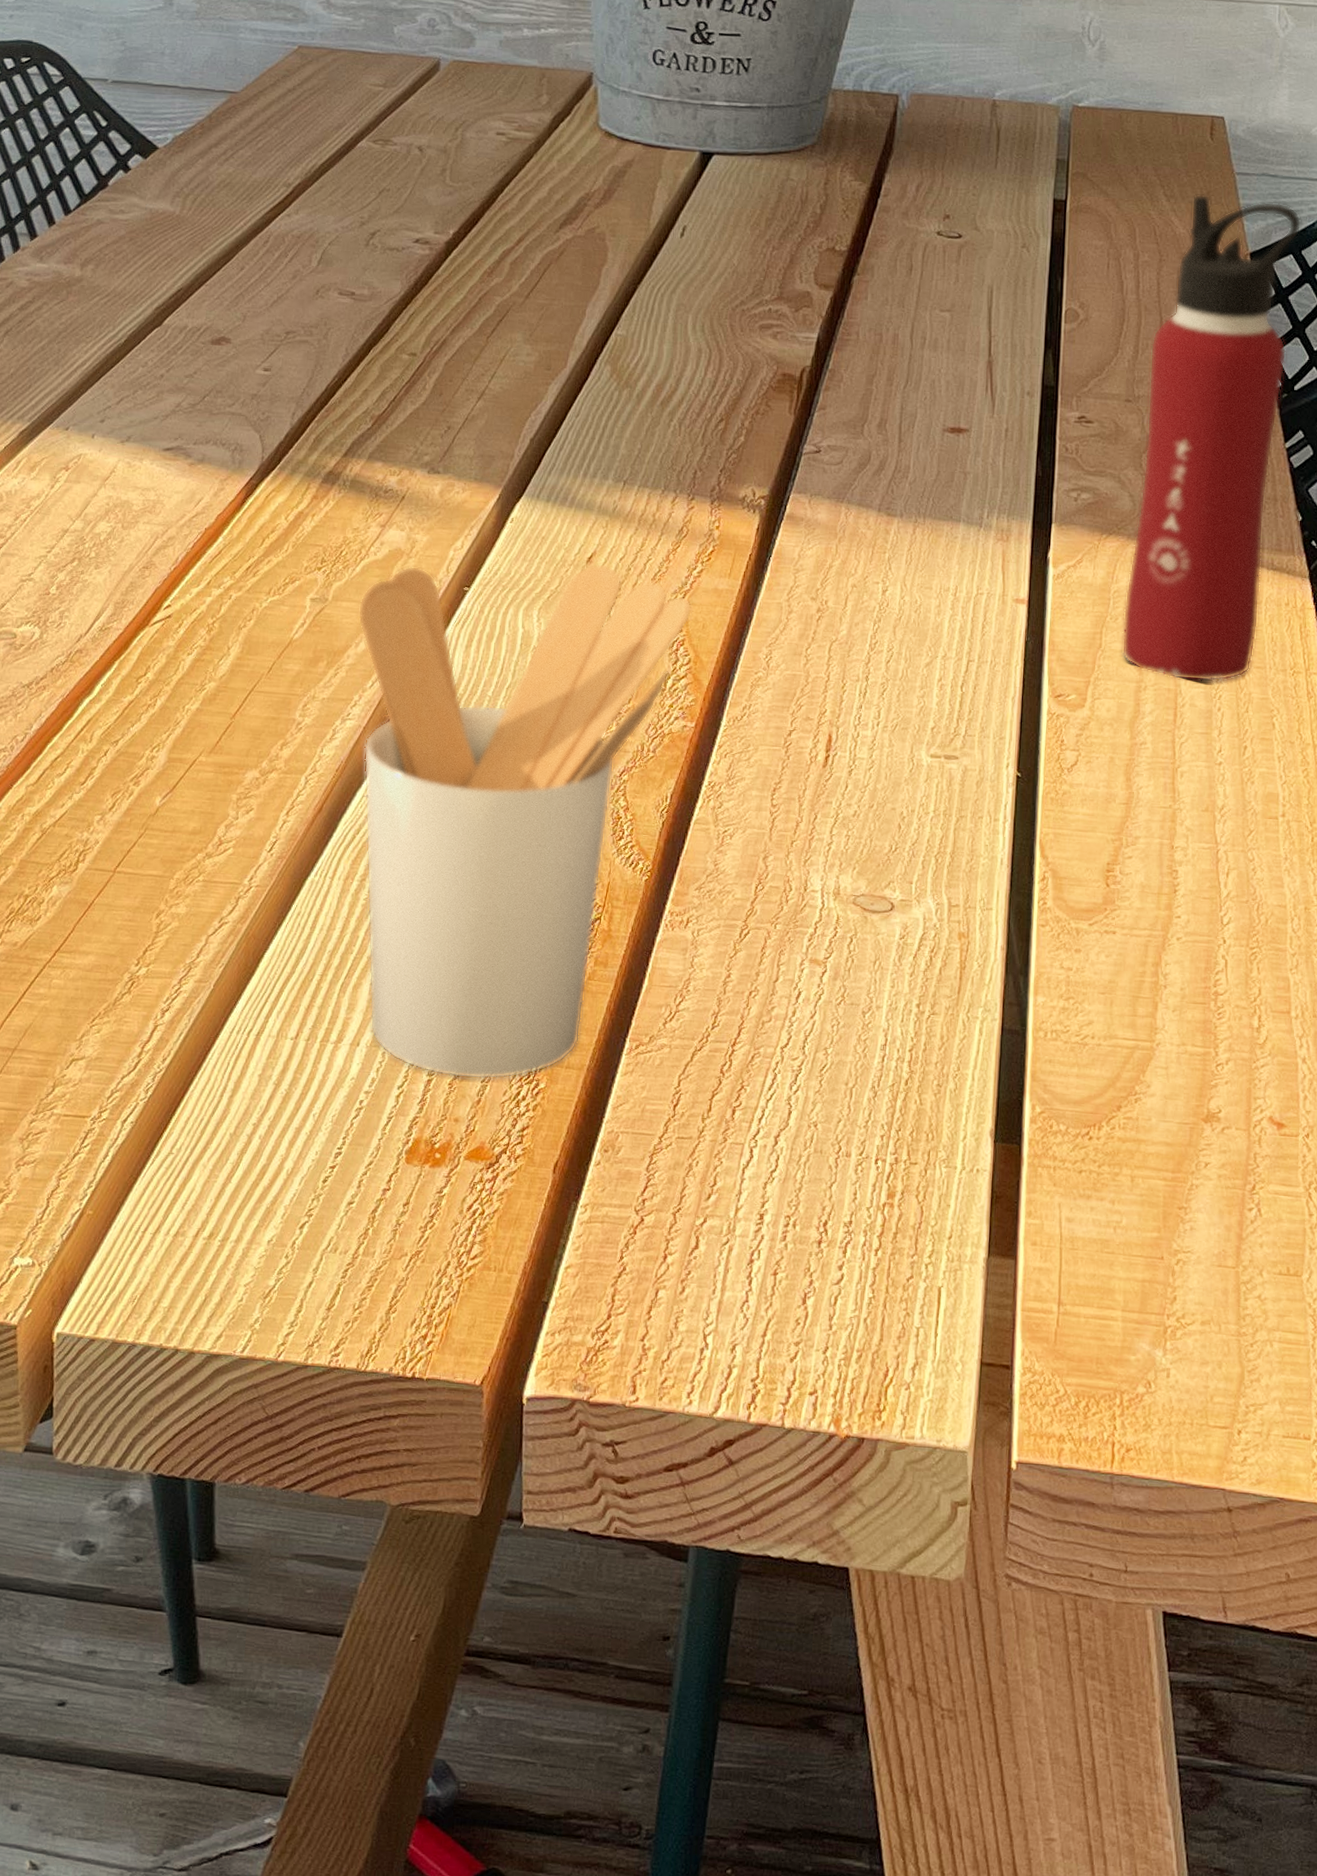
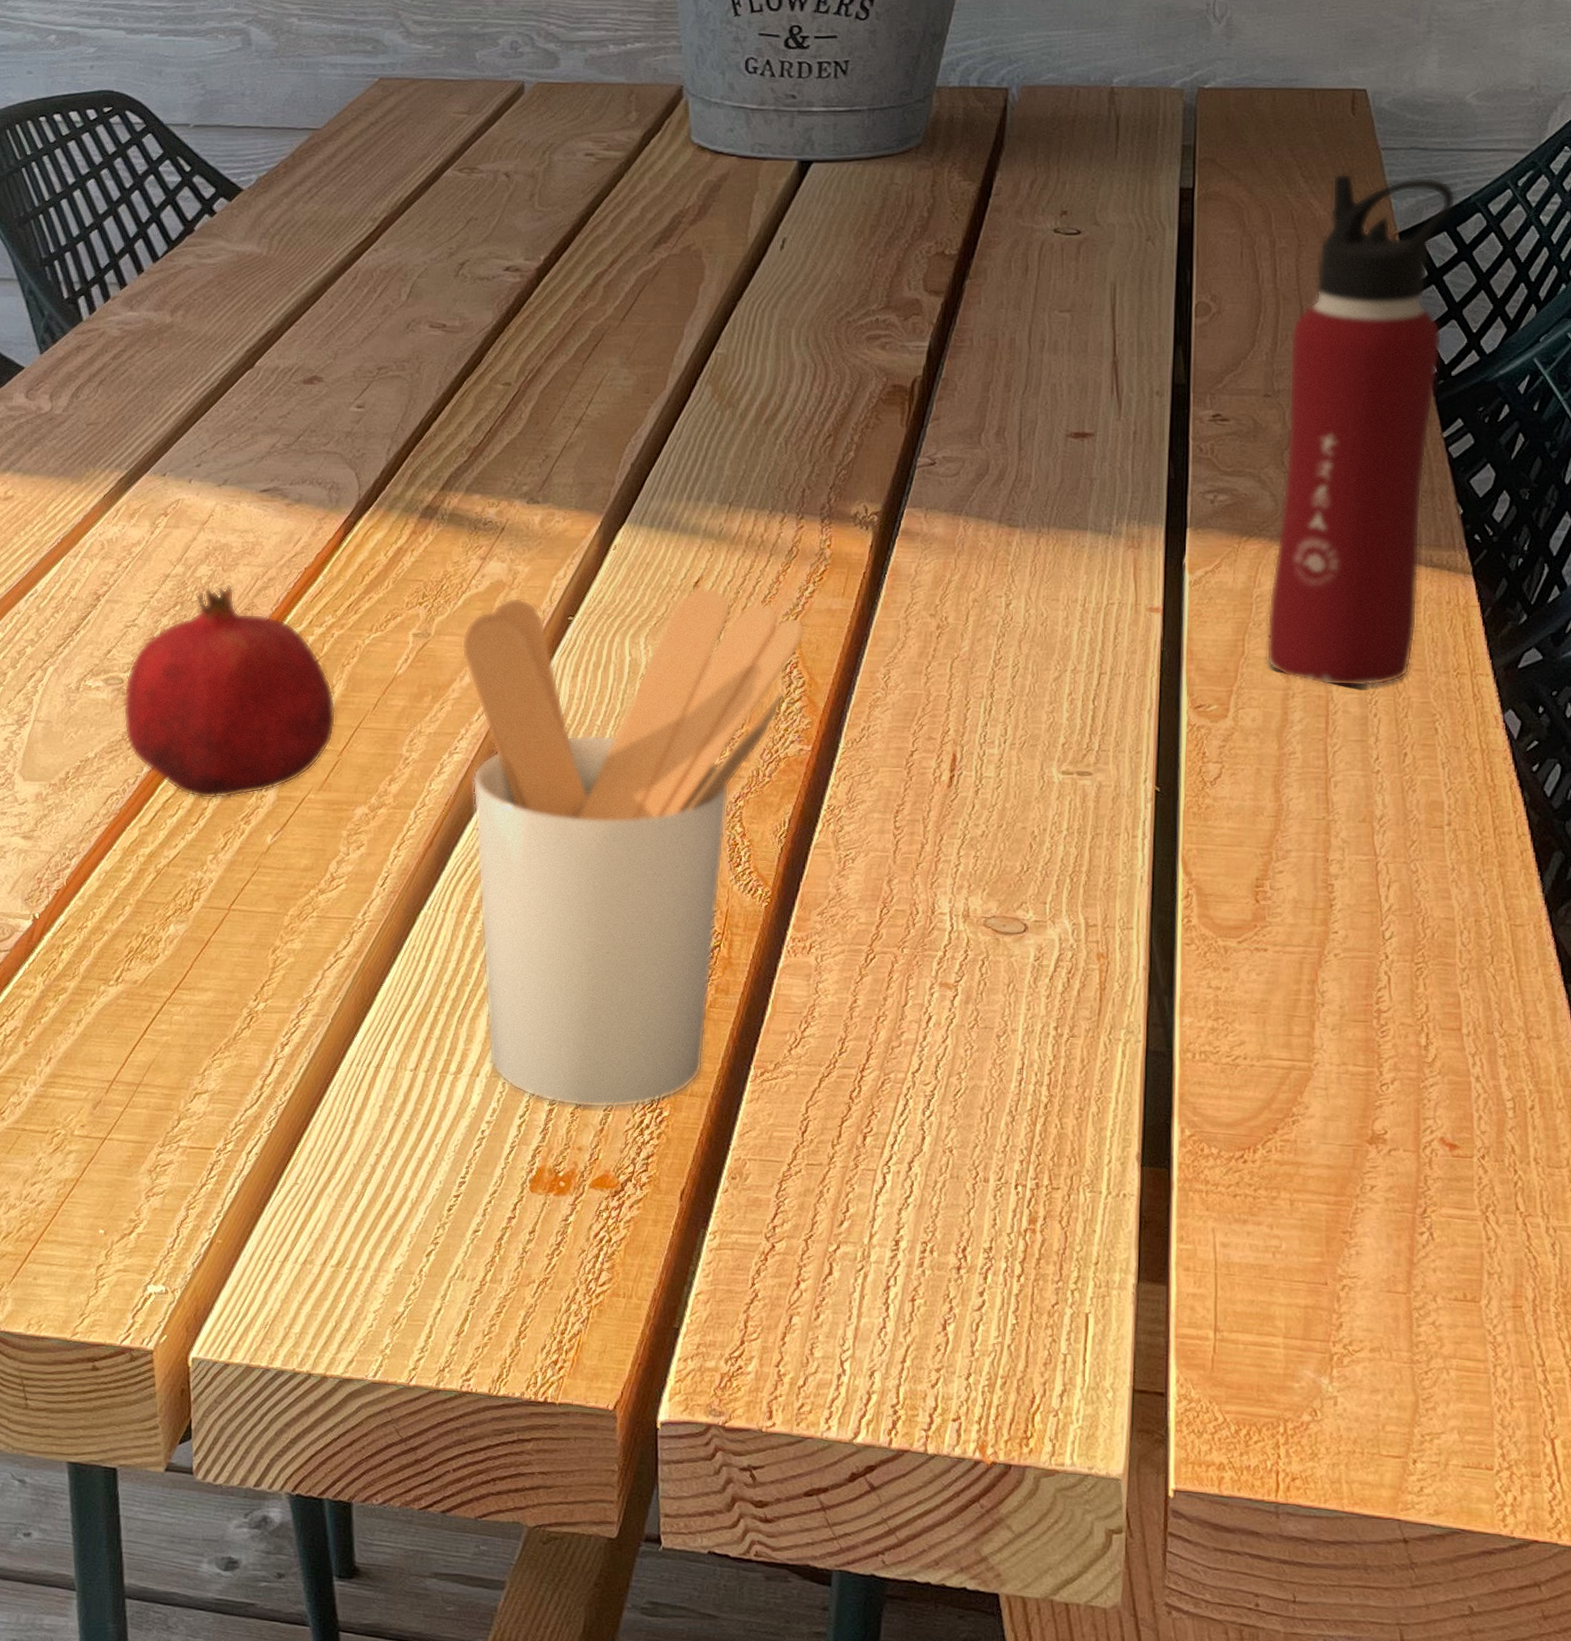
fruit: none [14,542,231,759] -> present [123,585,336,799]

